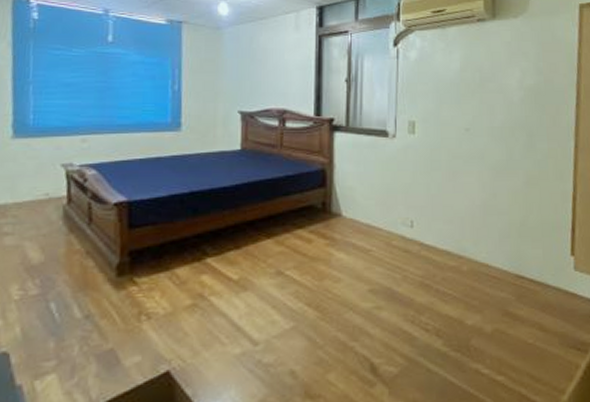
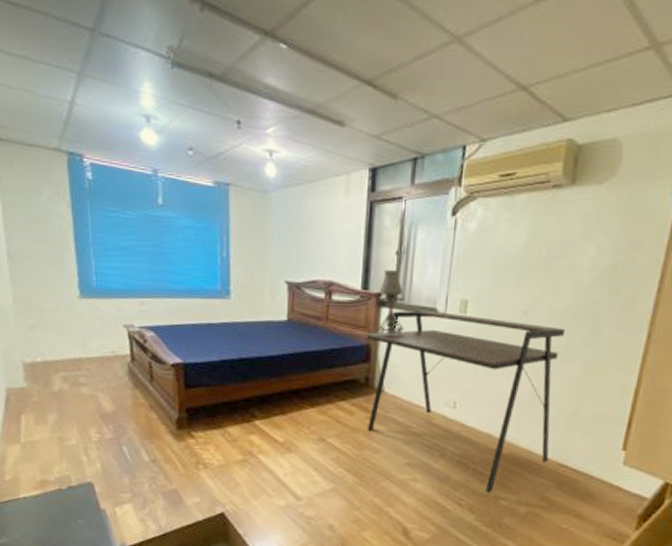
desk: none [319,133,507,314] -> present [364,310,566,494]
table lamp: none [329,97,358,160] -> present [377,270,405,337]

